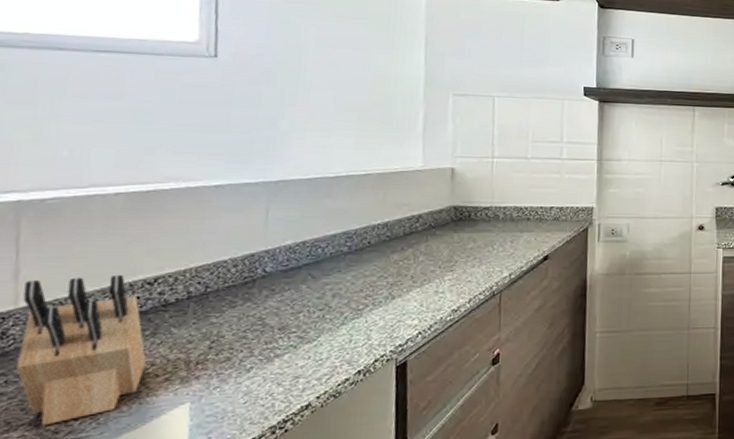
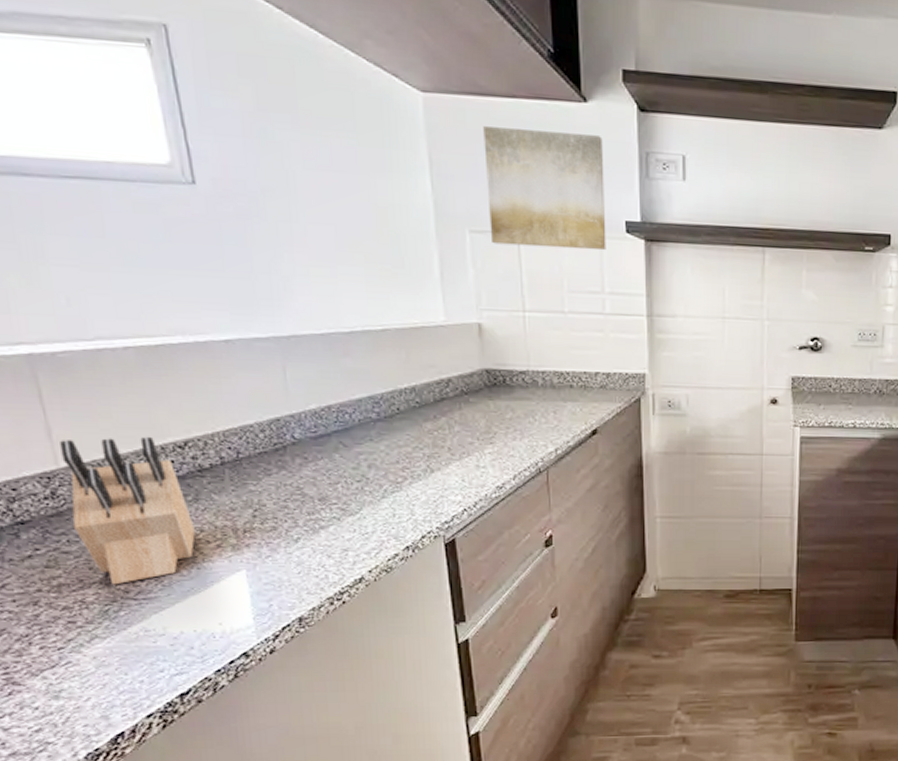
wall art: none [470,17,569,109] -> present [483,126,606,251]

